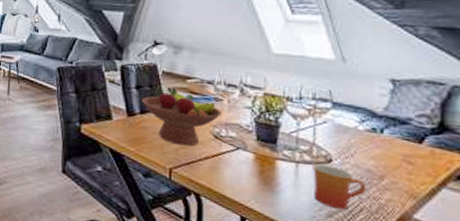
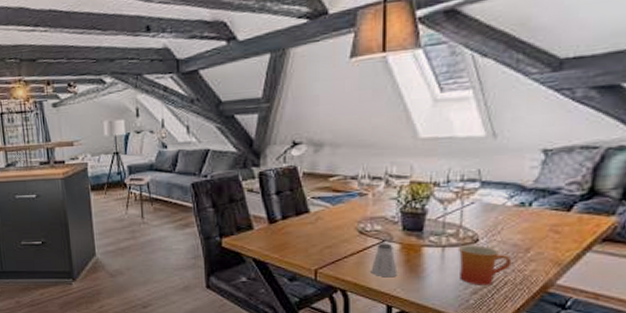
fruit bowl: present [141,87,222,146] -> none [282,188,367,246]
saltshaker: none [225,150,252,188] -> present [371,243,398,278]

